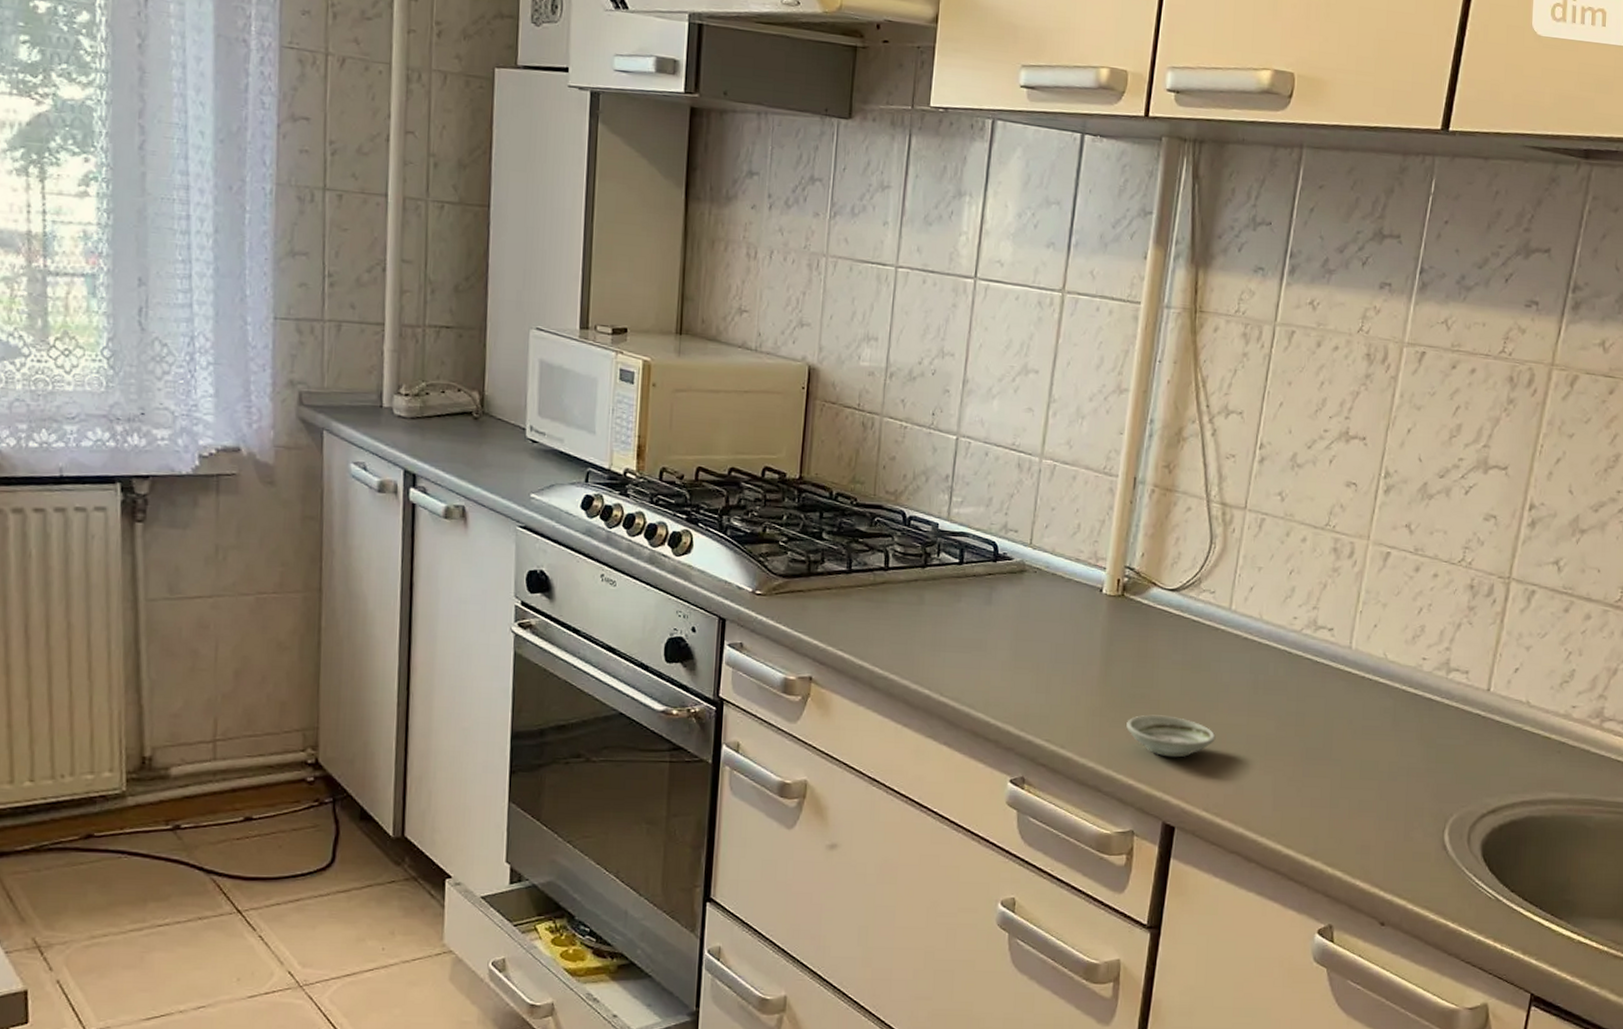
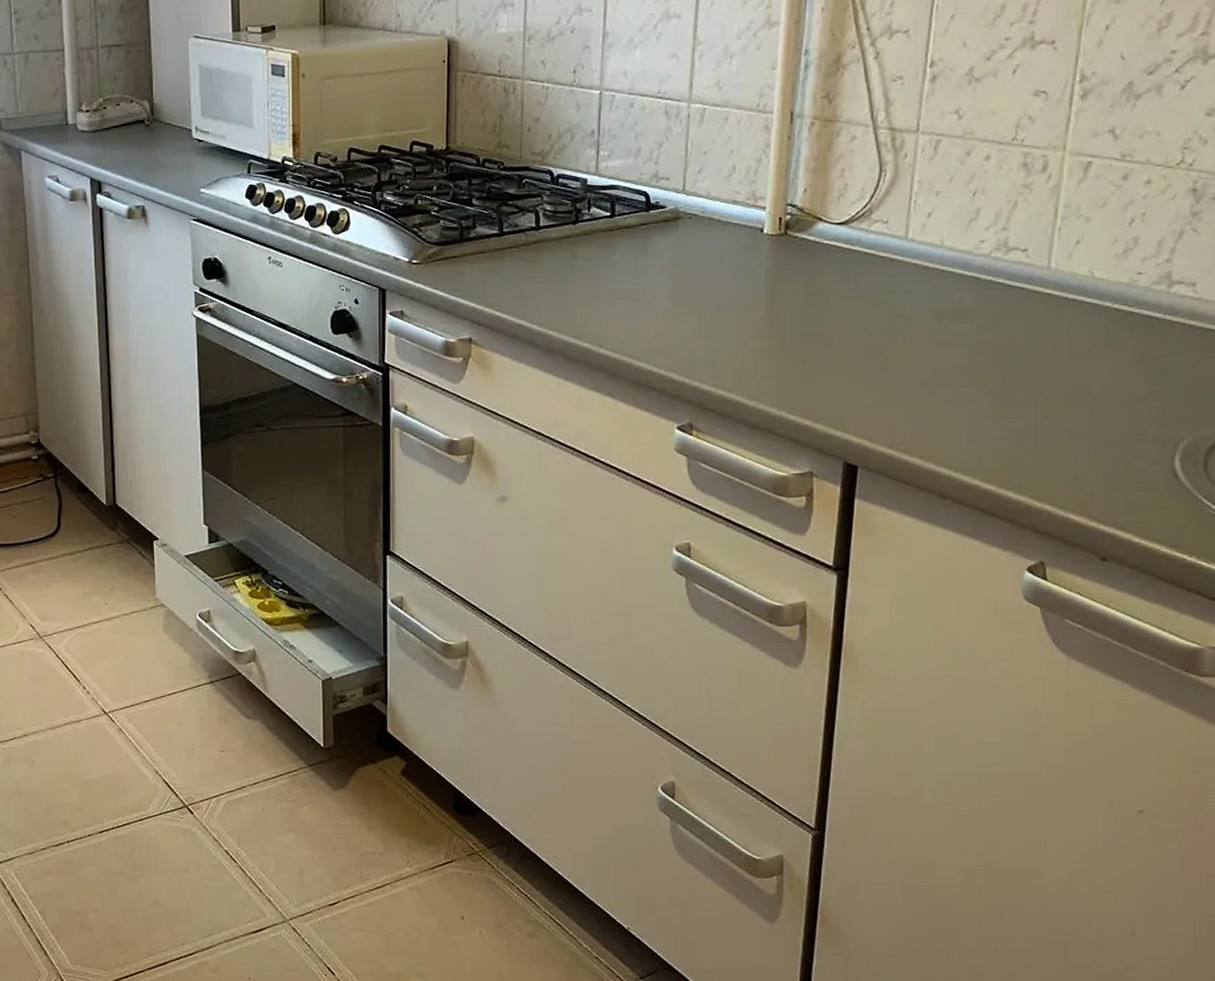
saucer: present [1126,714,1216,758] -> none [798,353,898,395]

